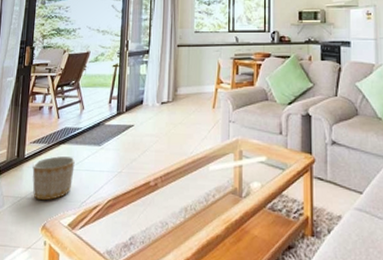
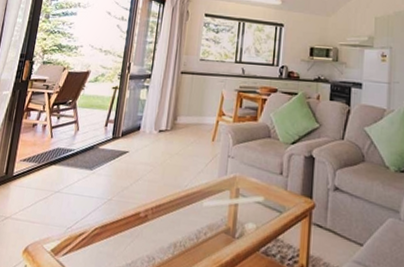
planter: present [32,156,75,201] -> none [18,177,65,223]

